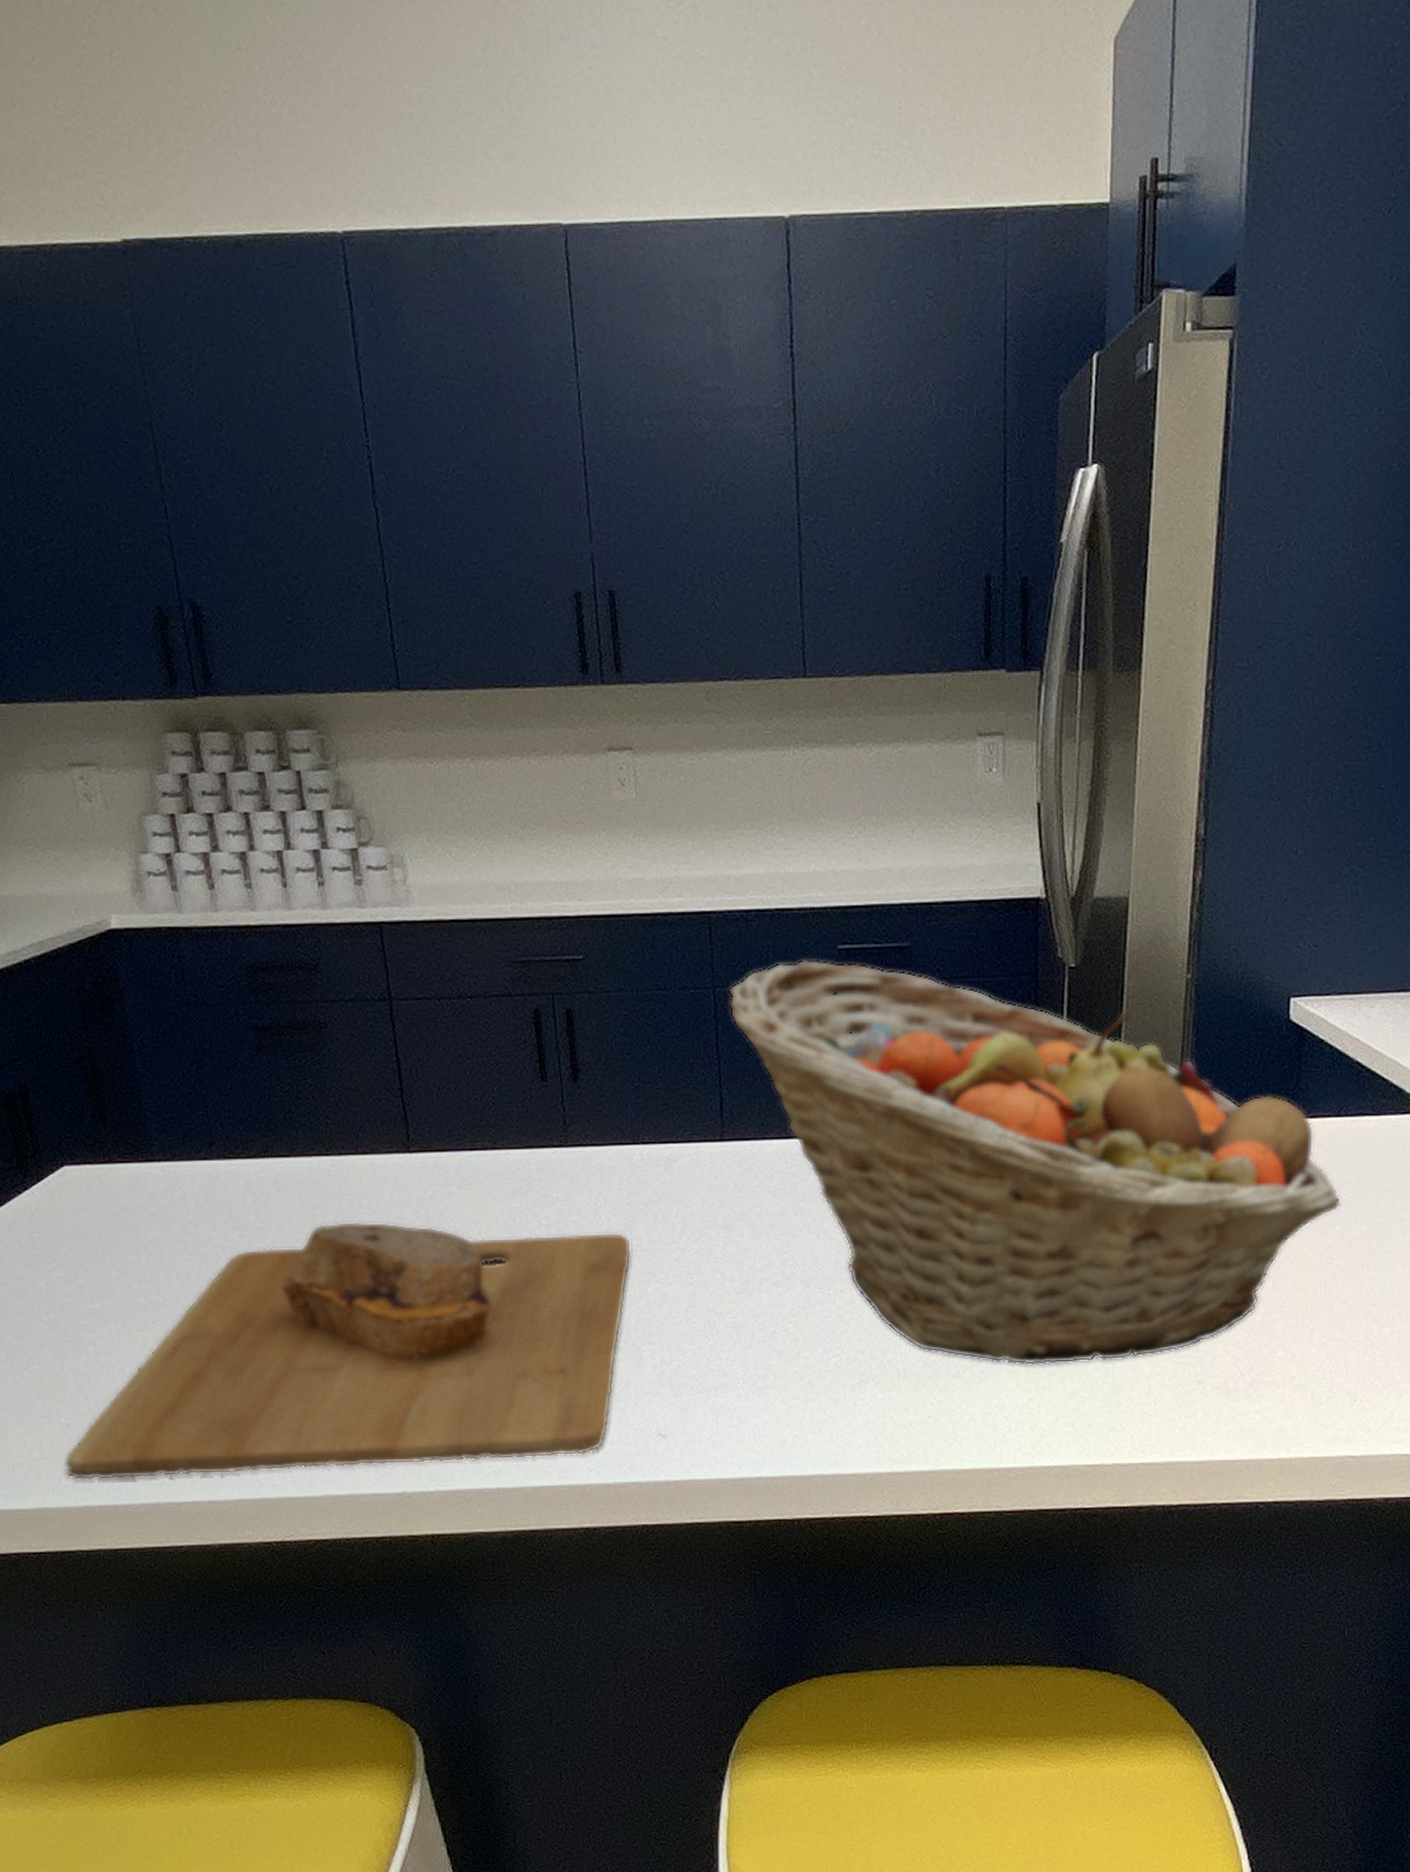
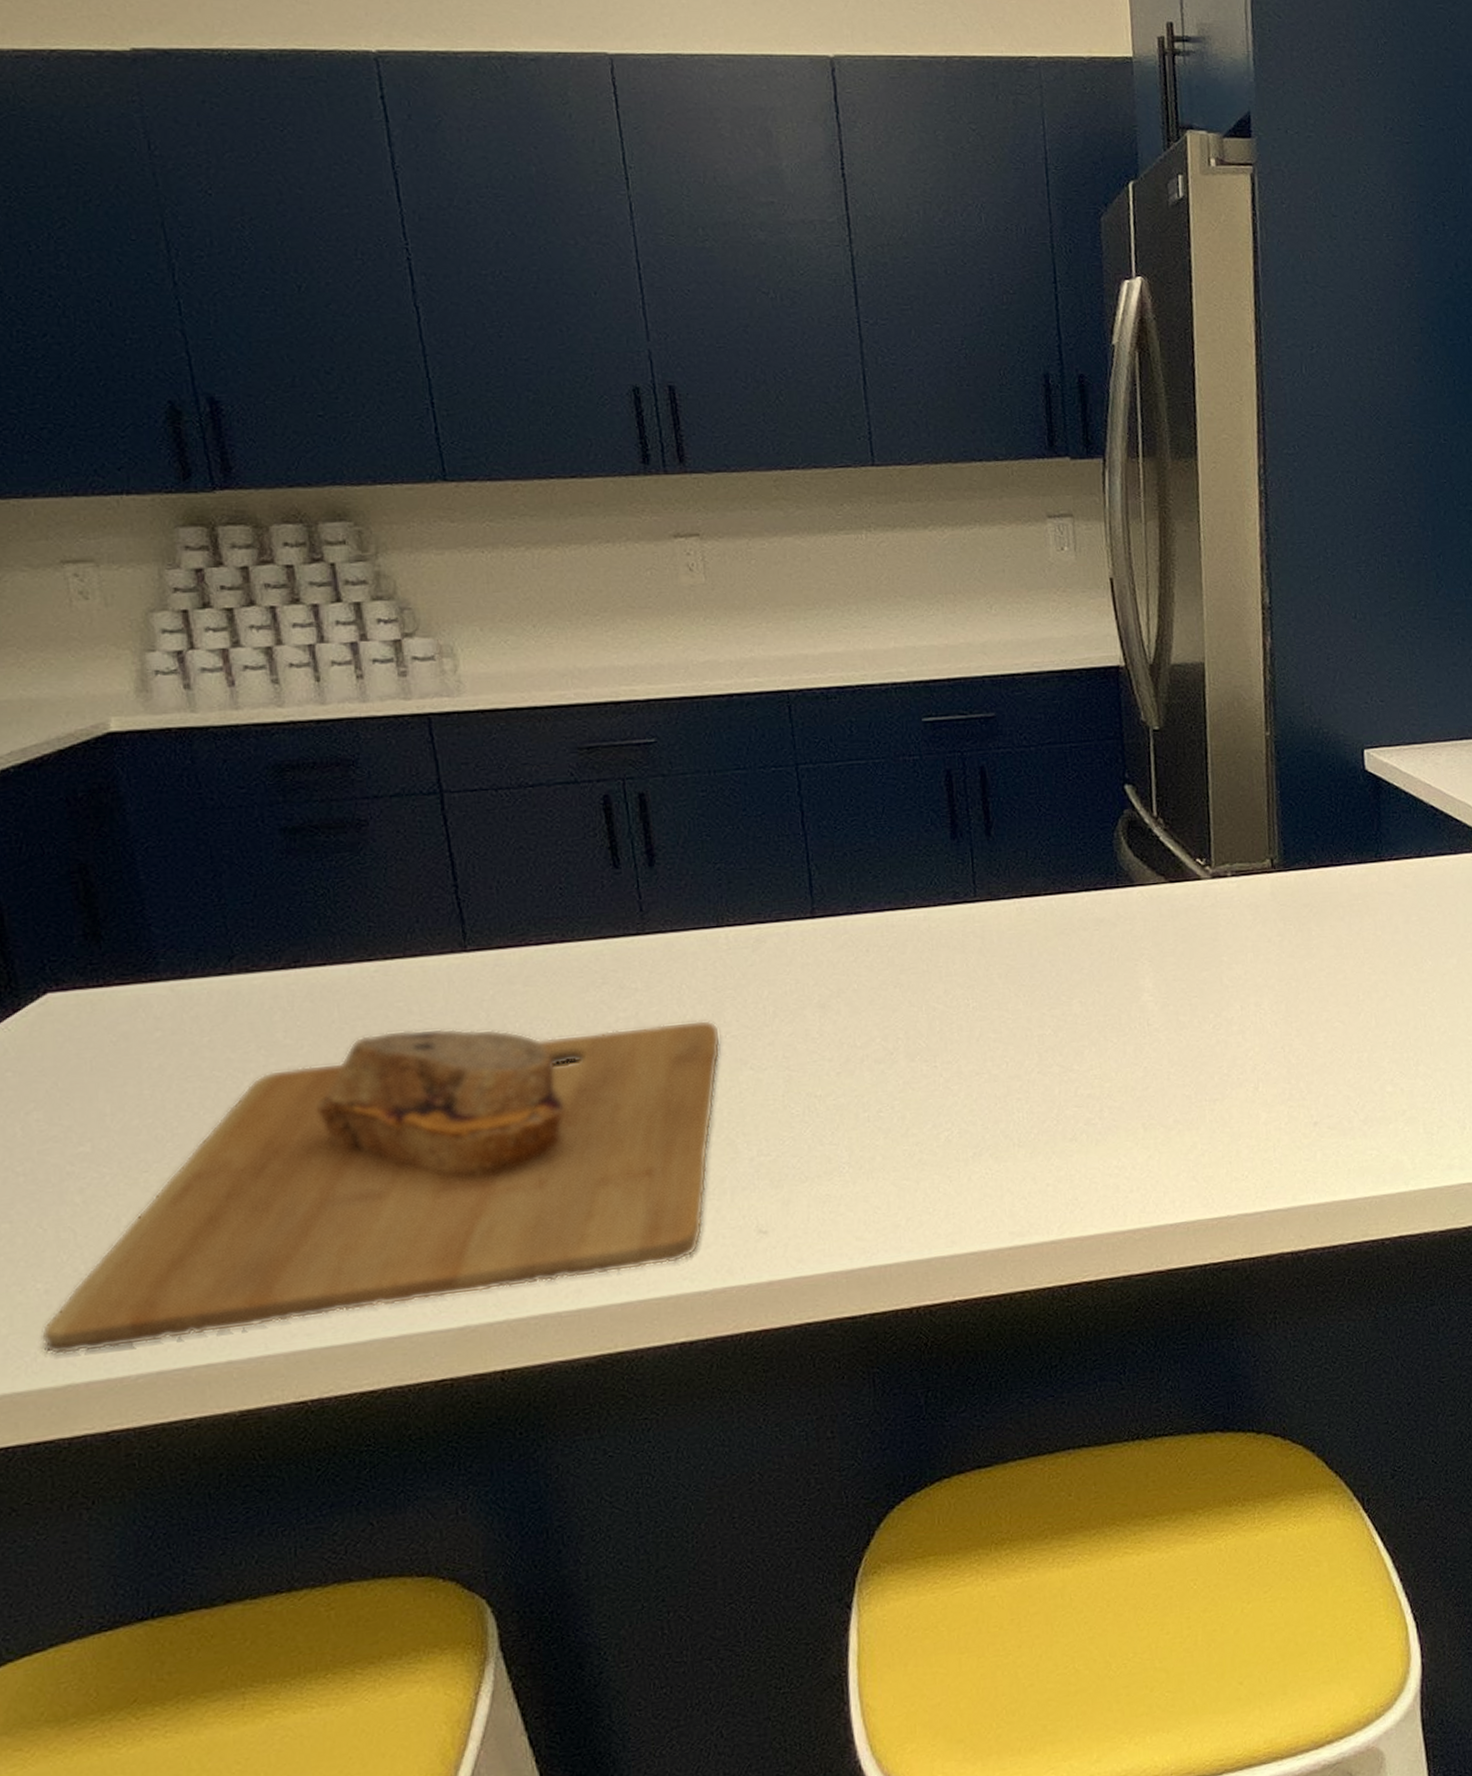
fruit basket: present [728,959,1342,1365] -> none [811,732,1432,1123]

